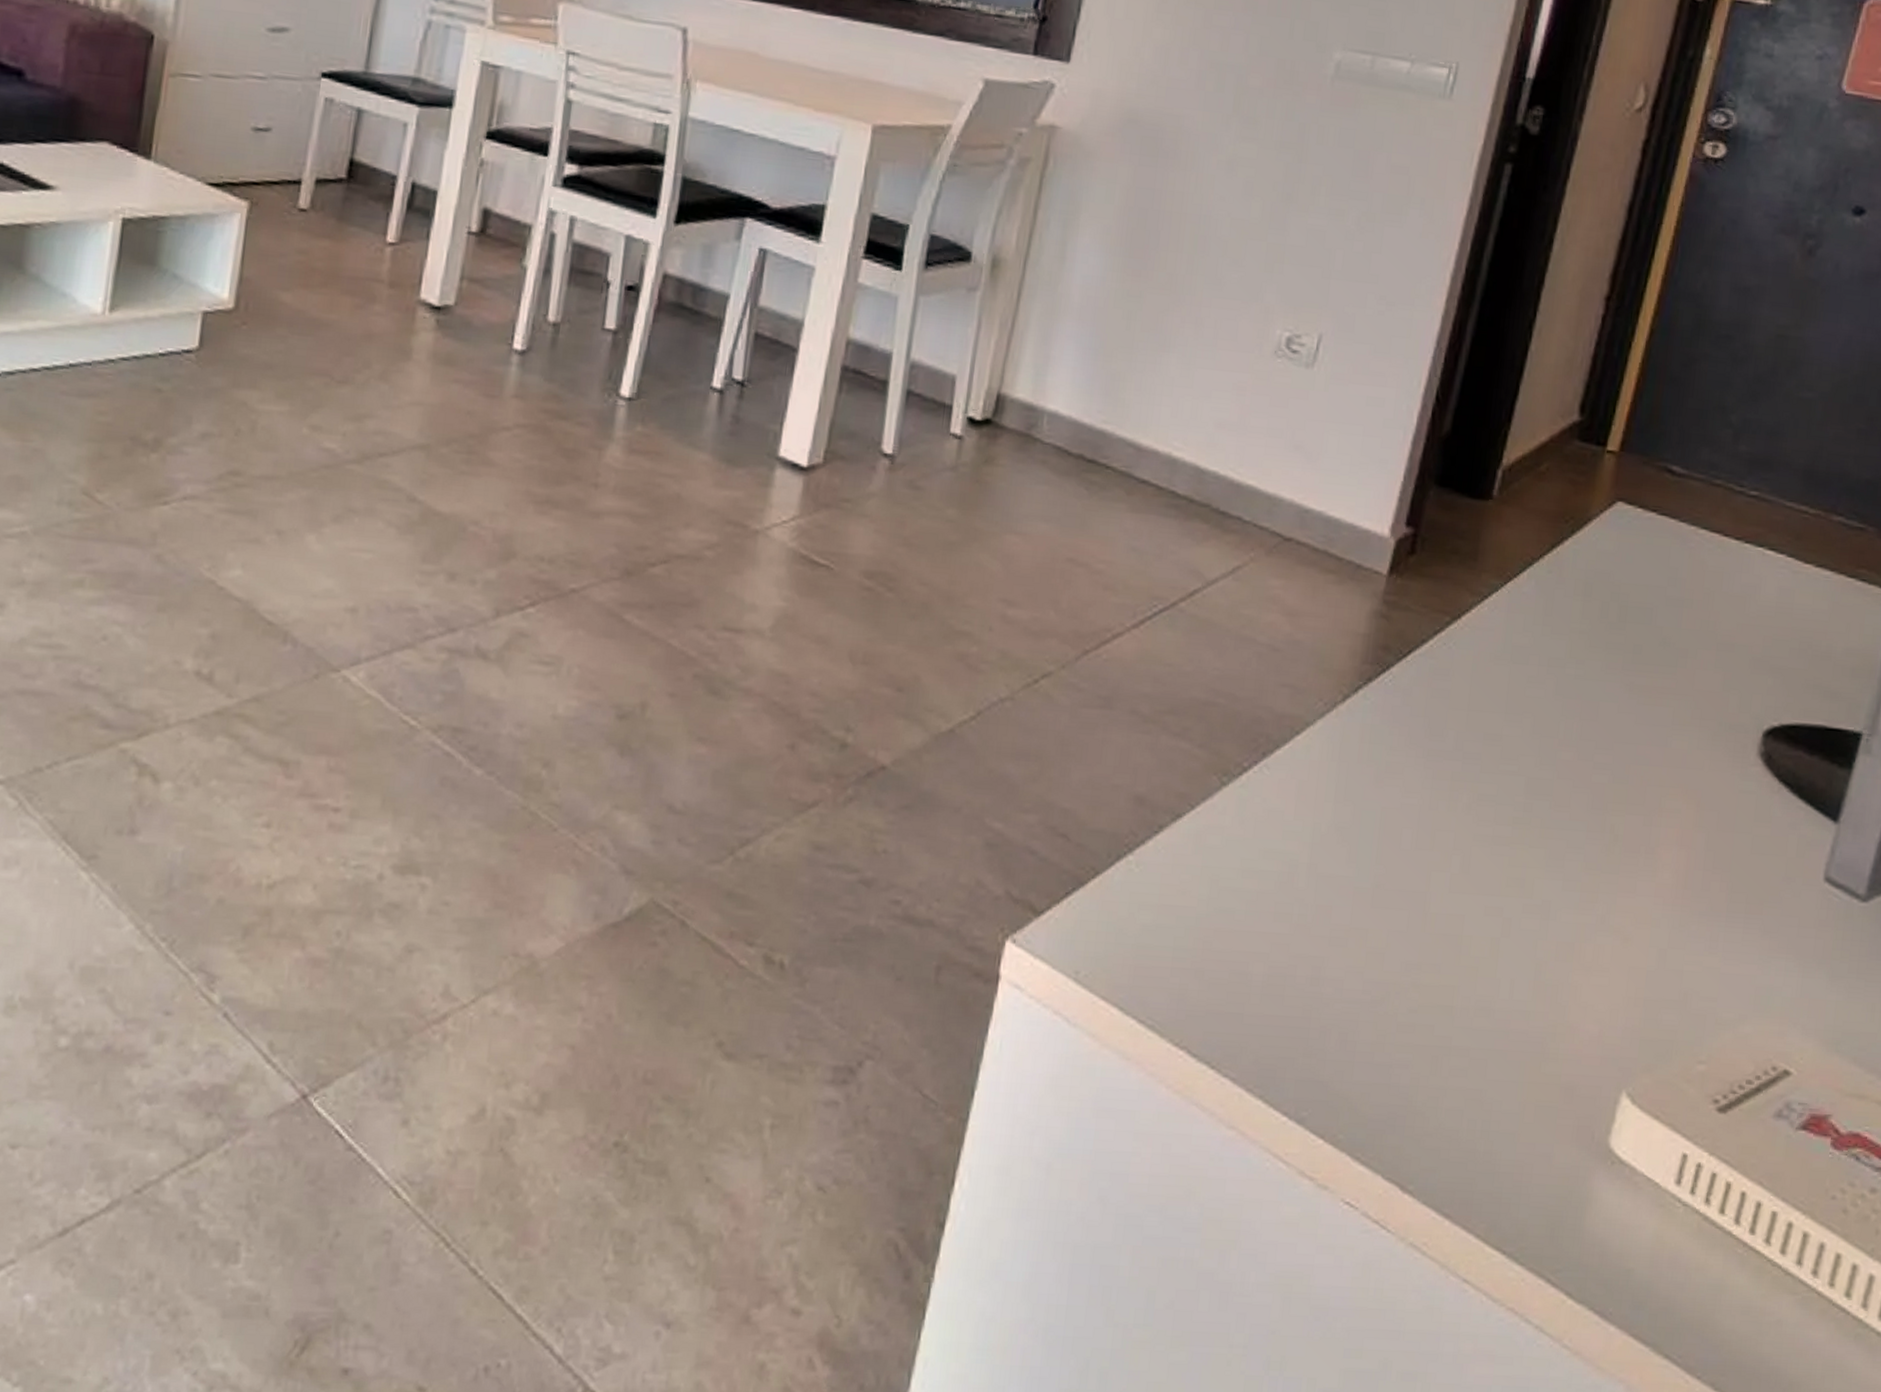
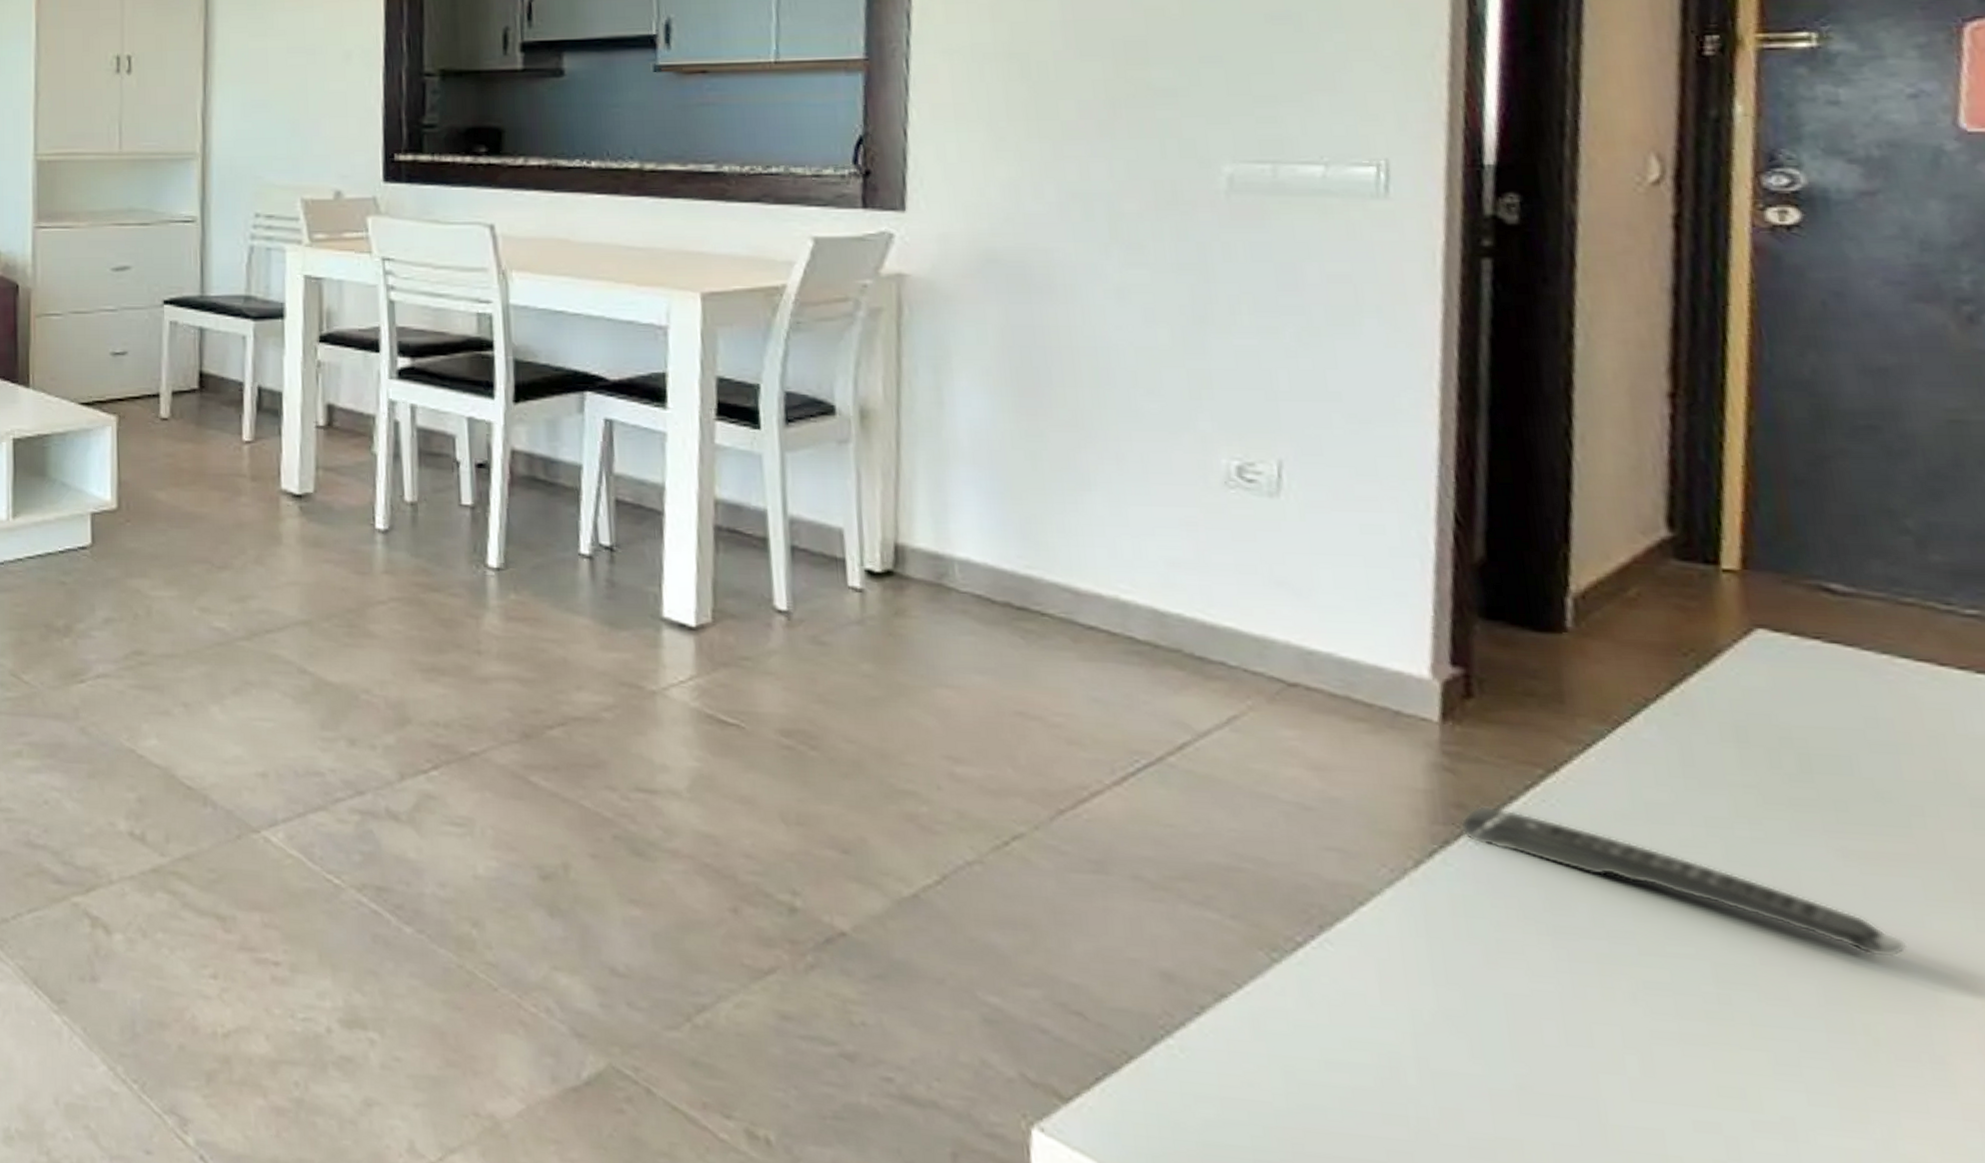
remote control: none [1382,647,1653,771] -> present [1460,805,1908,957]

